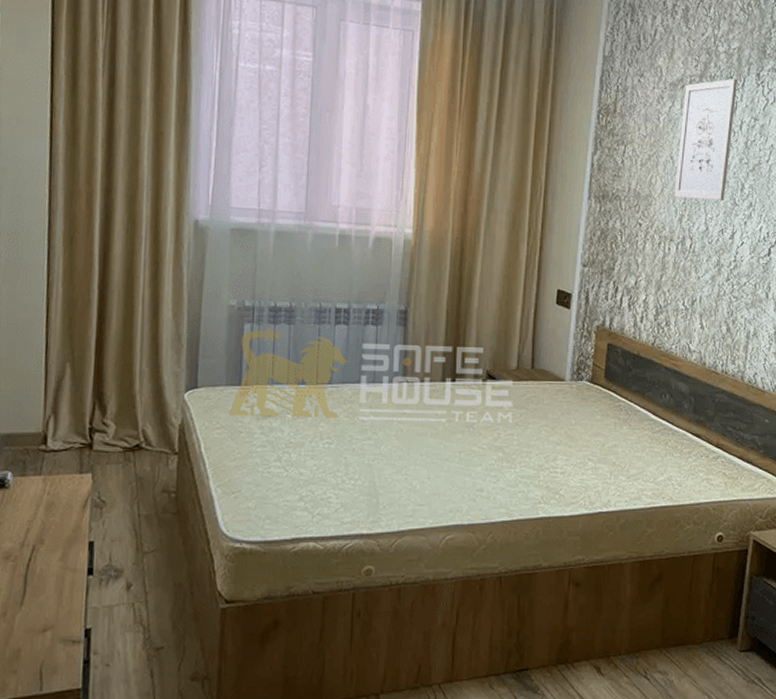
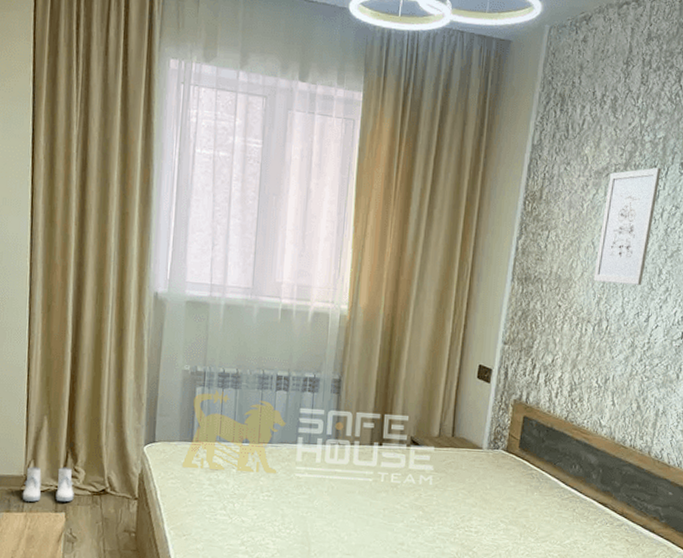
boots: none [40,420,103,462] -> present [22,466,74,502]

